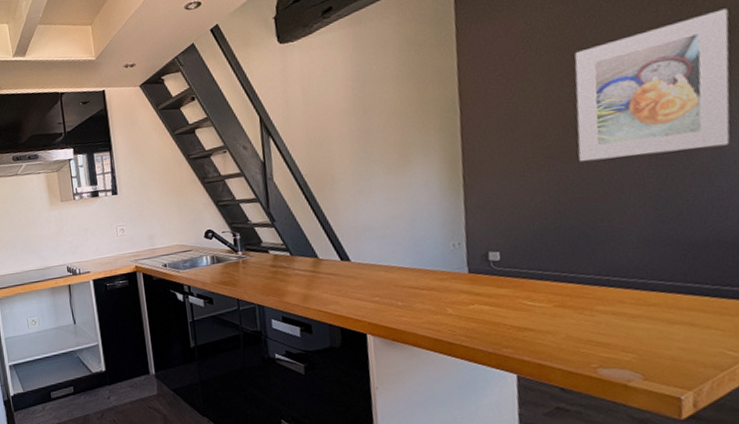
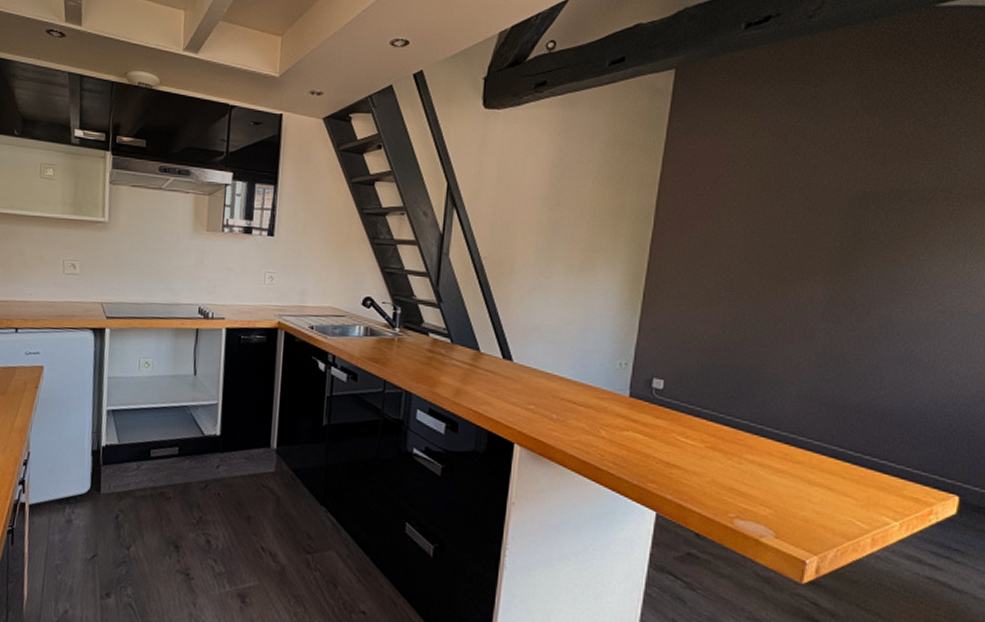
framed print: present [574,8,730,162] -> none [758,177,920,314]

